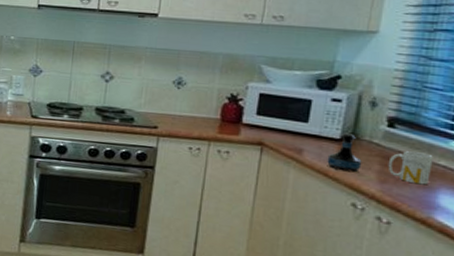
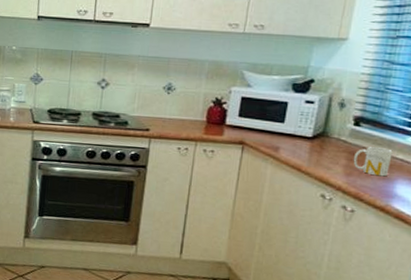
tequila bottle: present [327,133,362,173] -> none [300,132,331,167]

